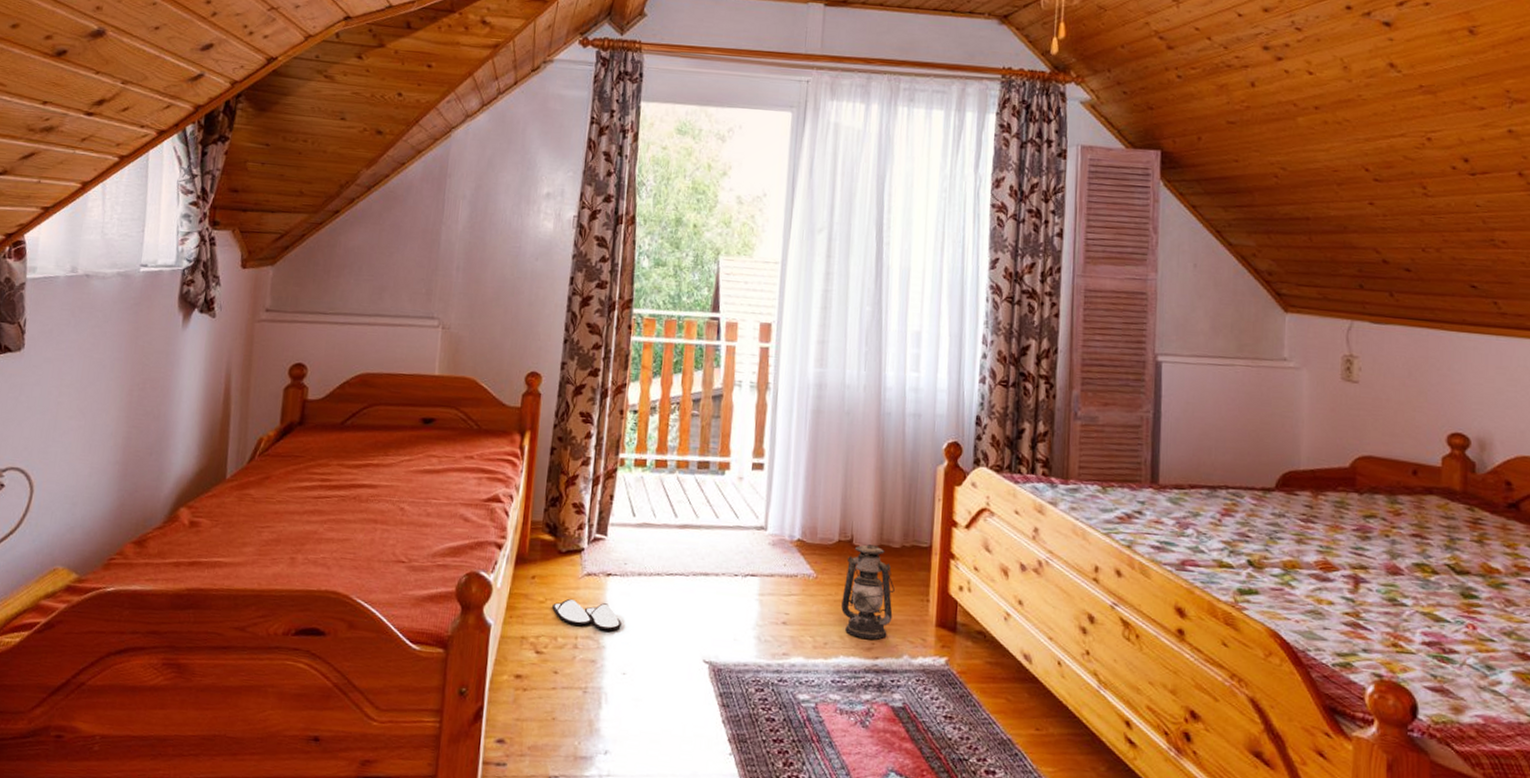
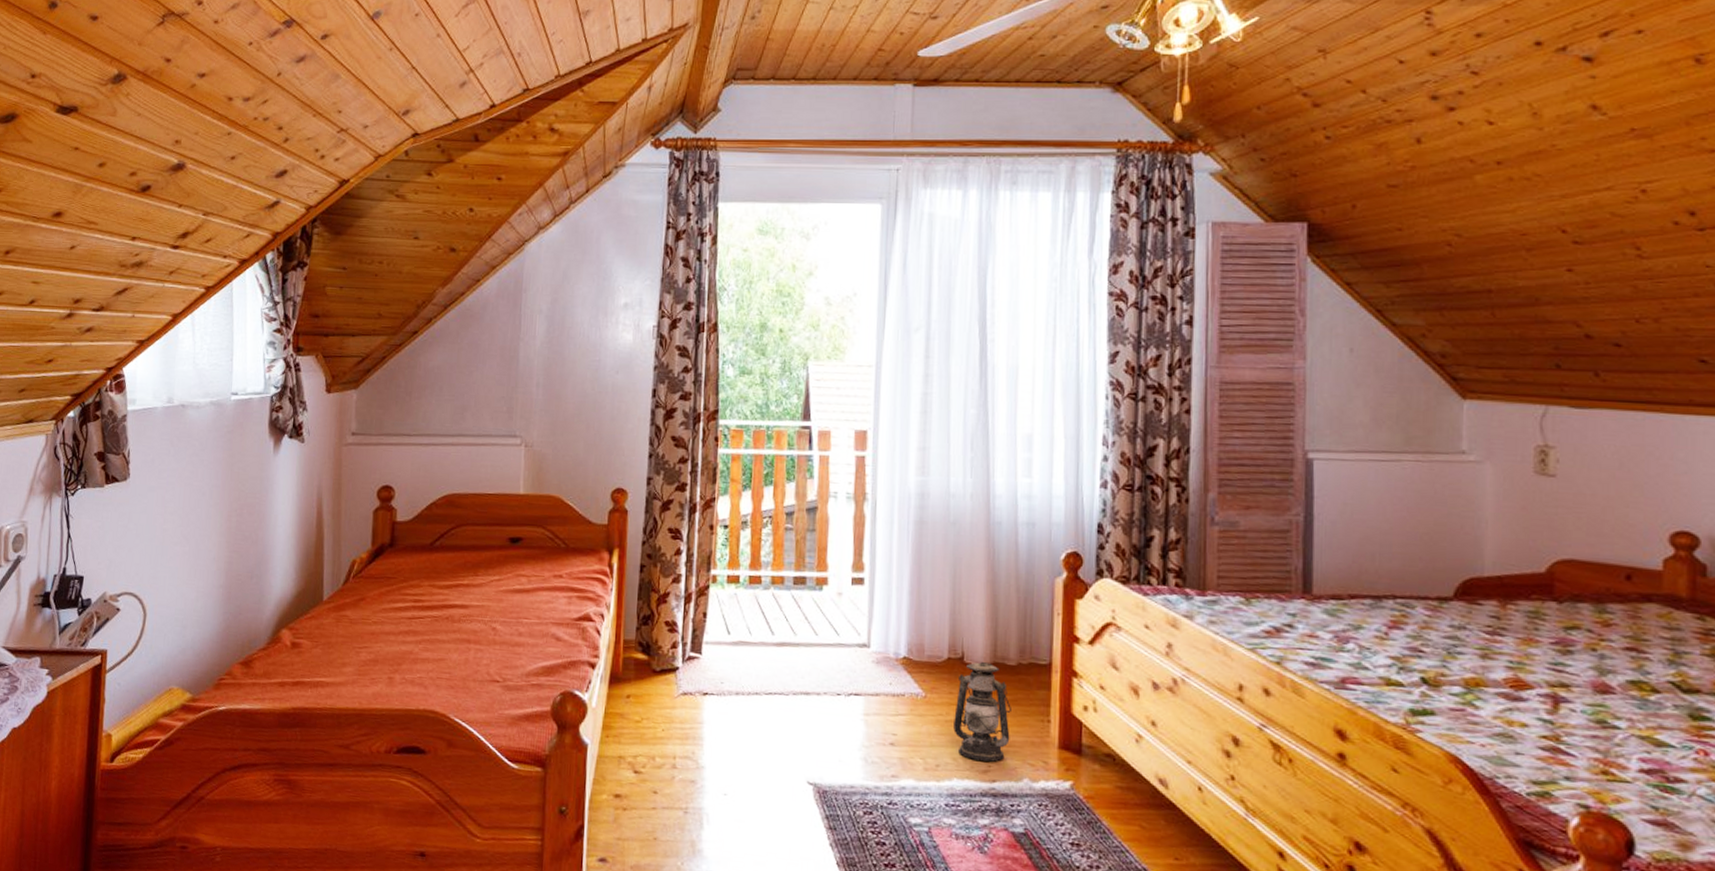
slippers: present [552,598,621,631] -> none [649,718,720,751]

